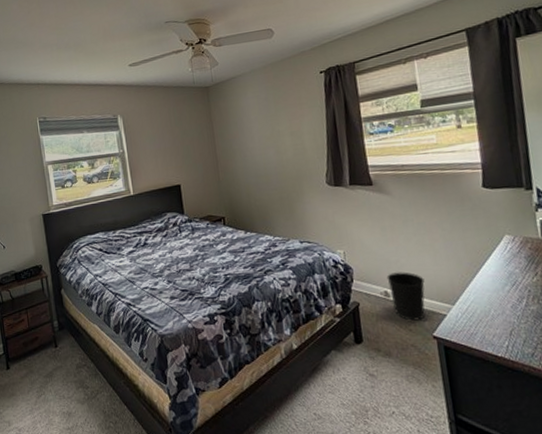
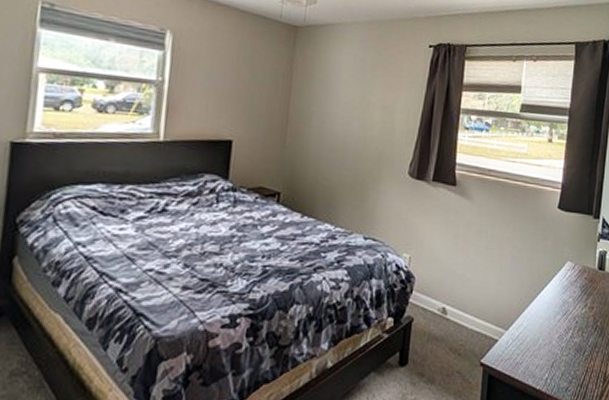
wastebasket: present [386,272,425,321] -> none [448,287,485,344]

